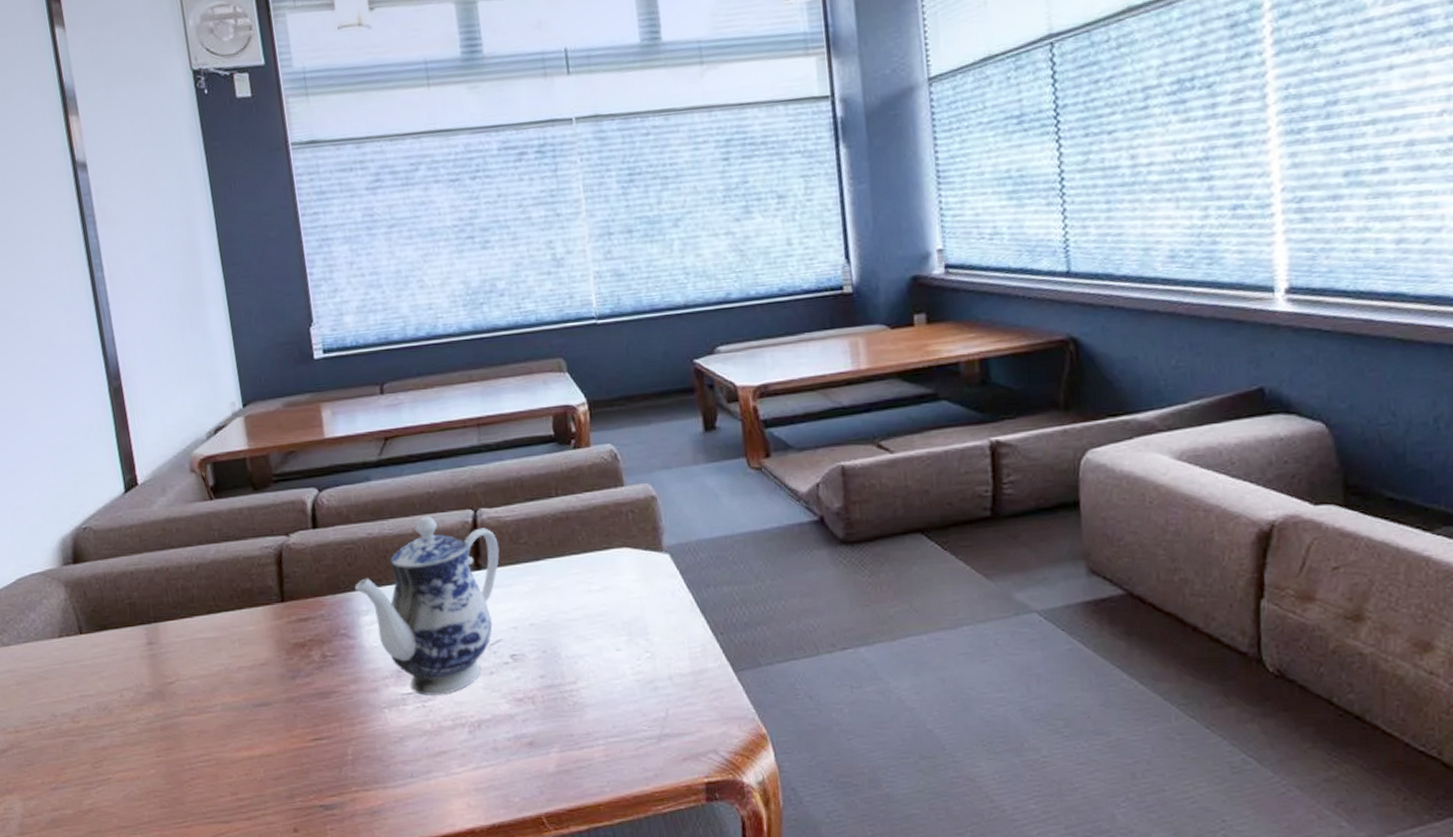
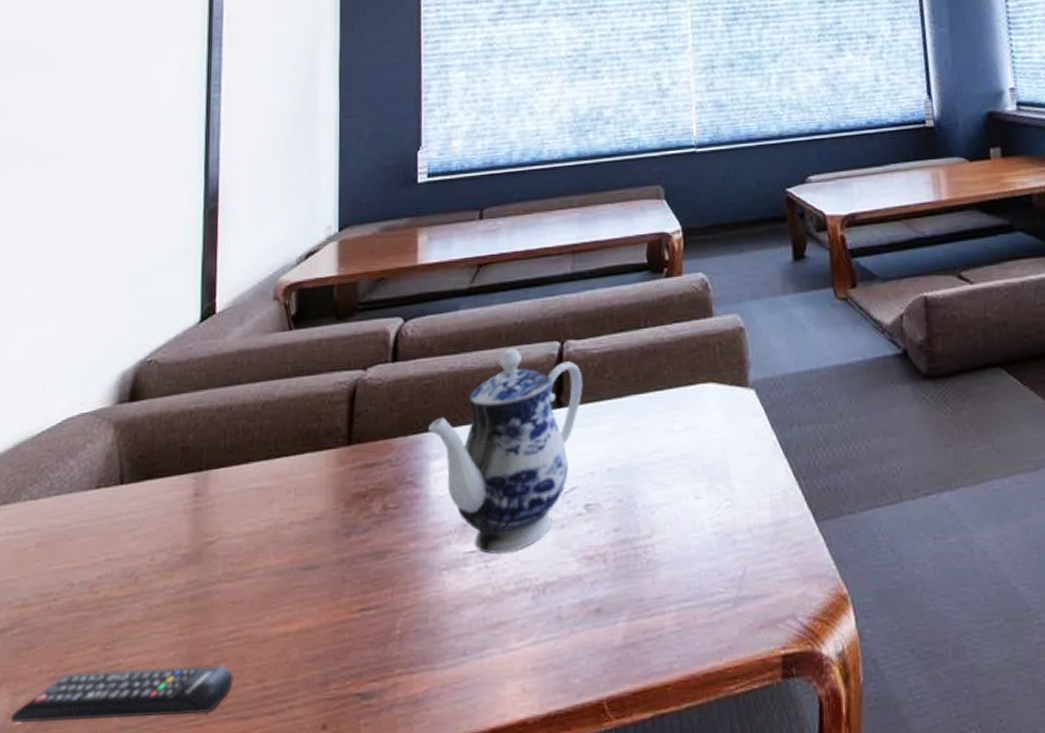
remote control: none [26,781,211,821] -> present [10,665,233,723]

